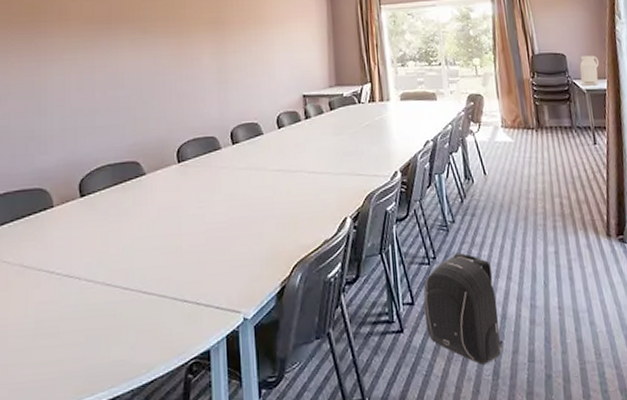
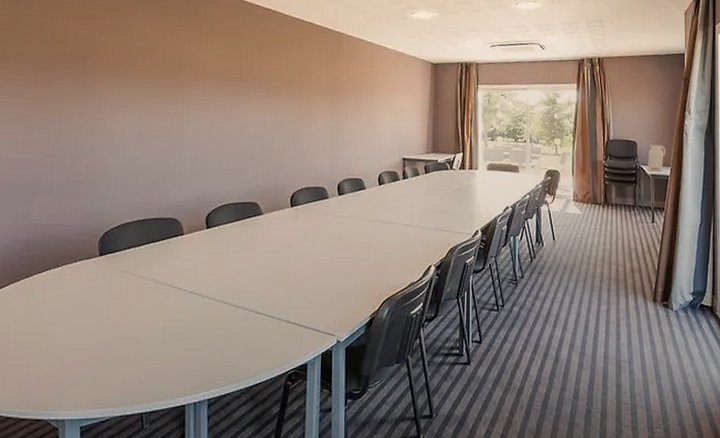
backpack: present [423,252,503,365] -> none [488,303,553,397]

